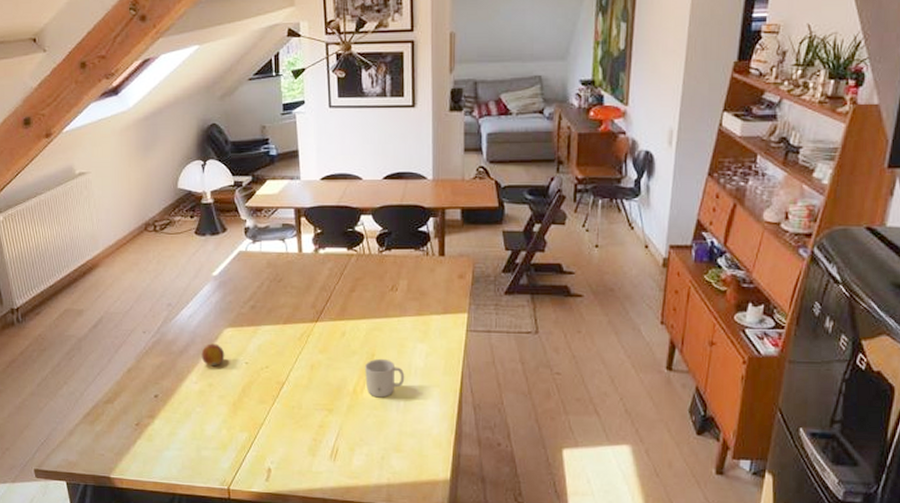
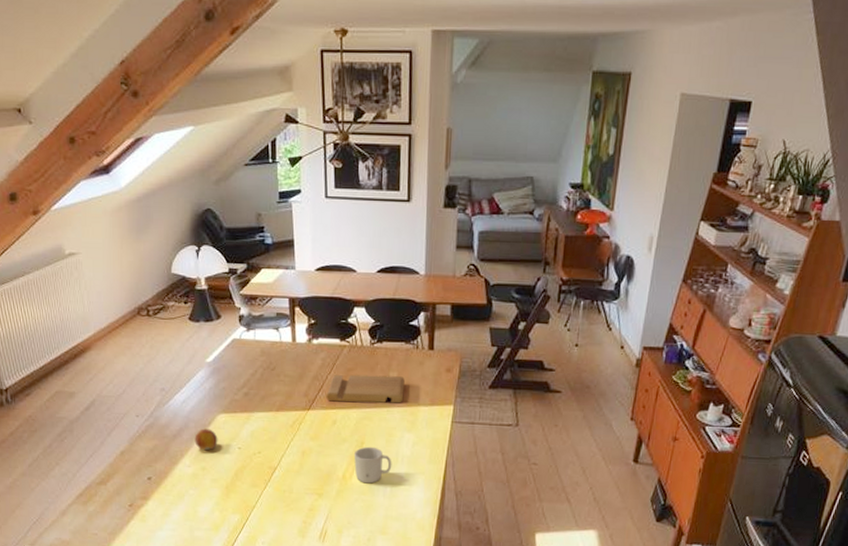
cutting board: none [334,284,415,313] -> present [326,374,405,403]

